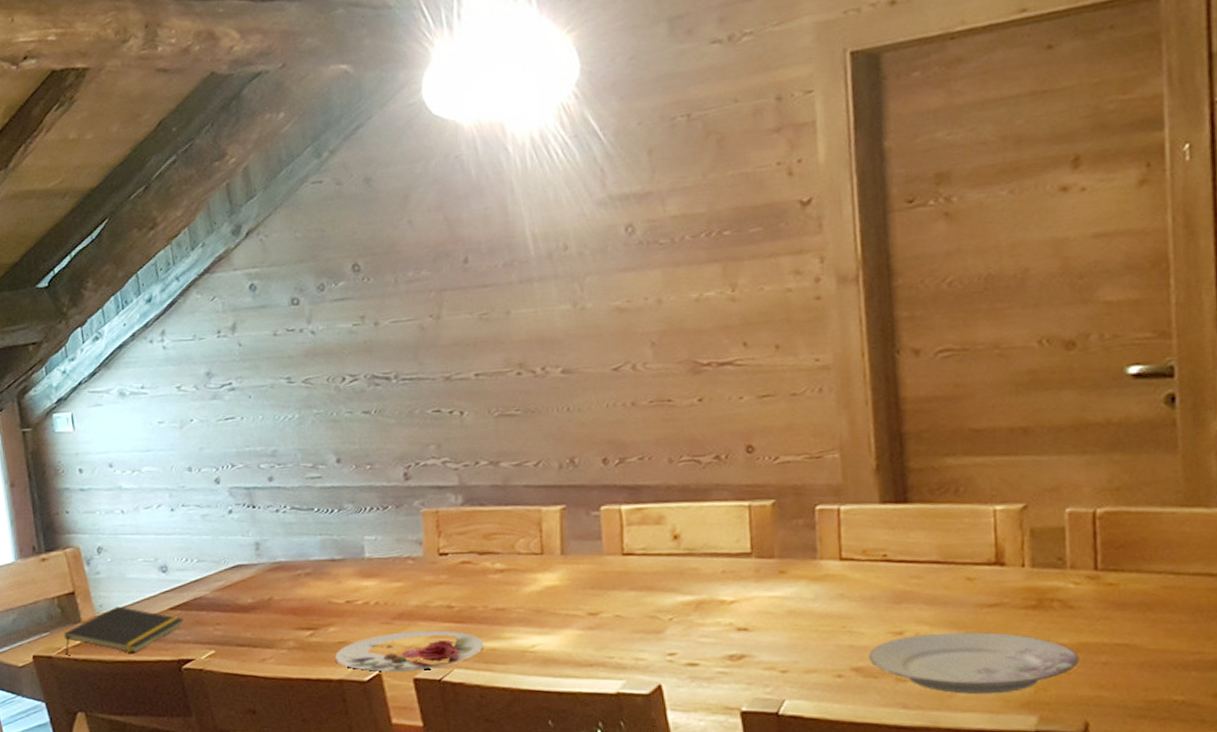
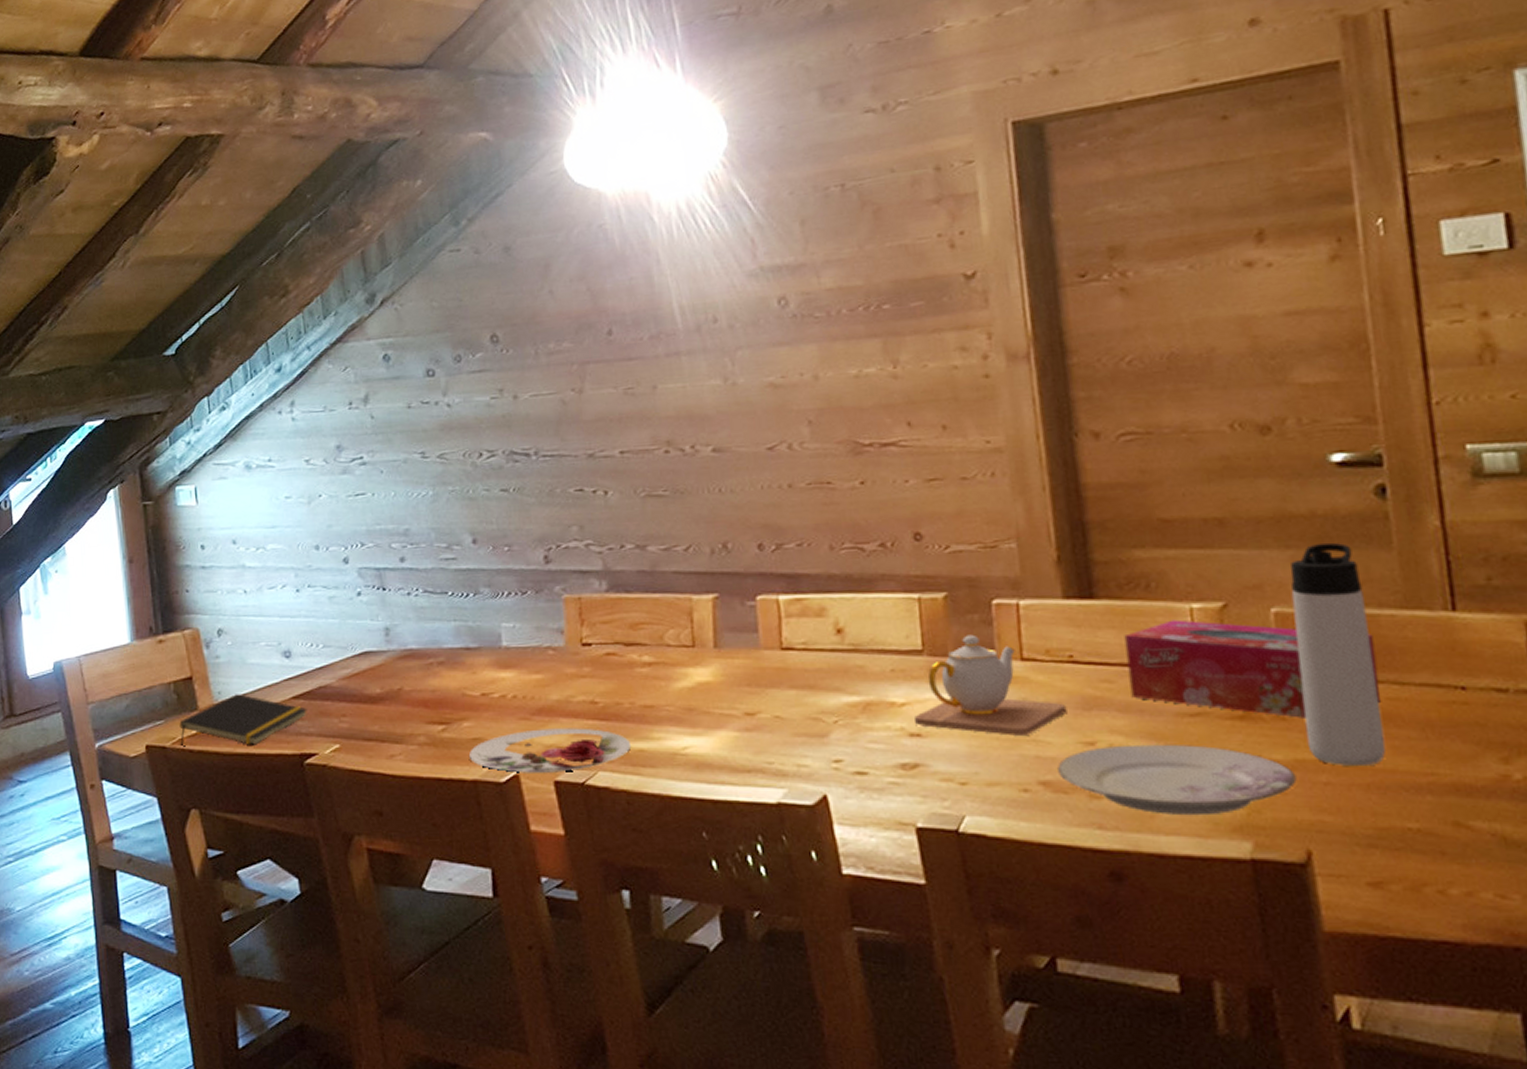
teapot: none [742,538,879,628] -> present [915,634,1067,736]
tissue box: none [933,520,1159,607] -> present [1124,619,1382,719]
thermos bottle: none [1085,447,1160,648] -> present [1290,542,1386,767]

